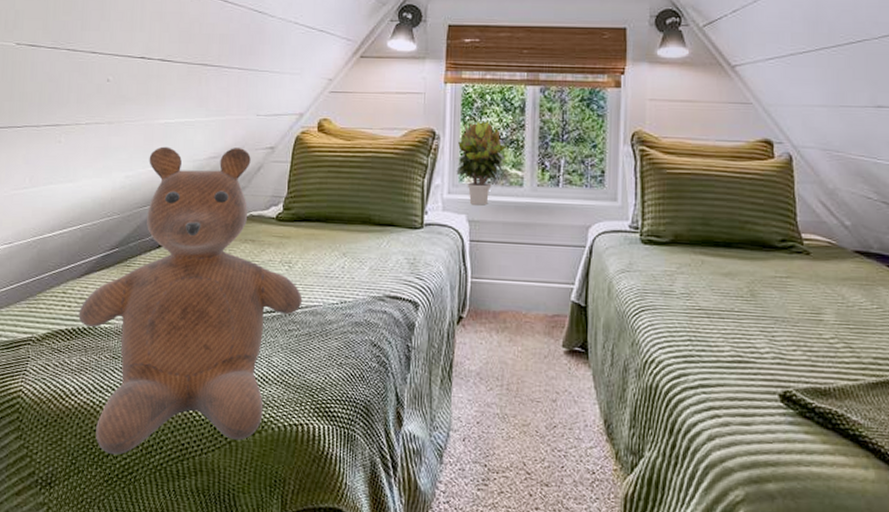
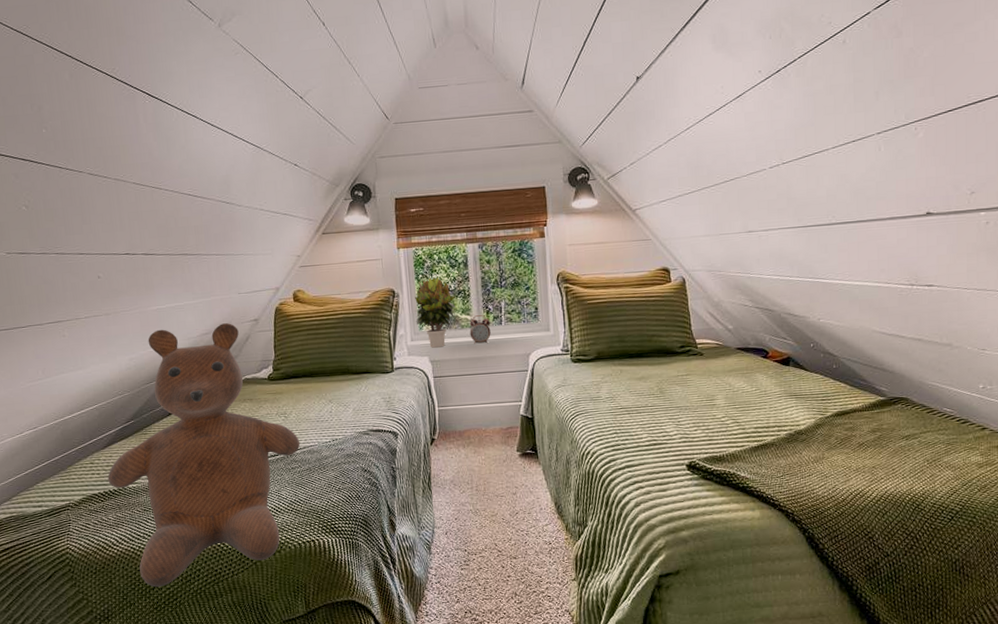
alarm clock: none [519,172,545,208] -> present [469,315,491,345]

